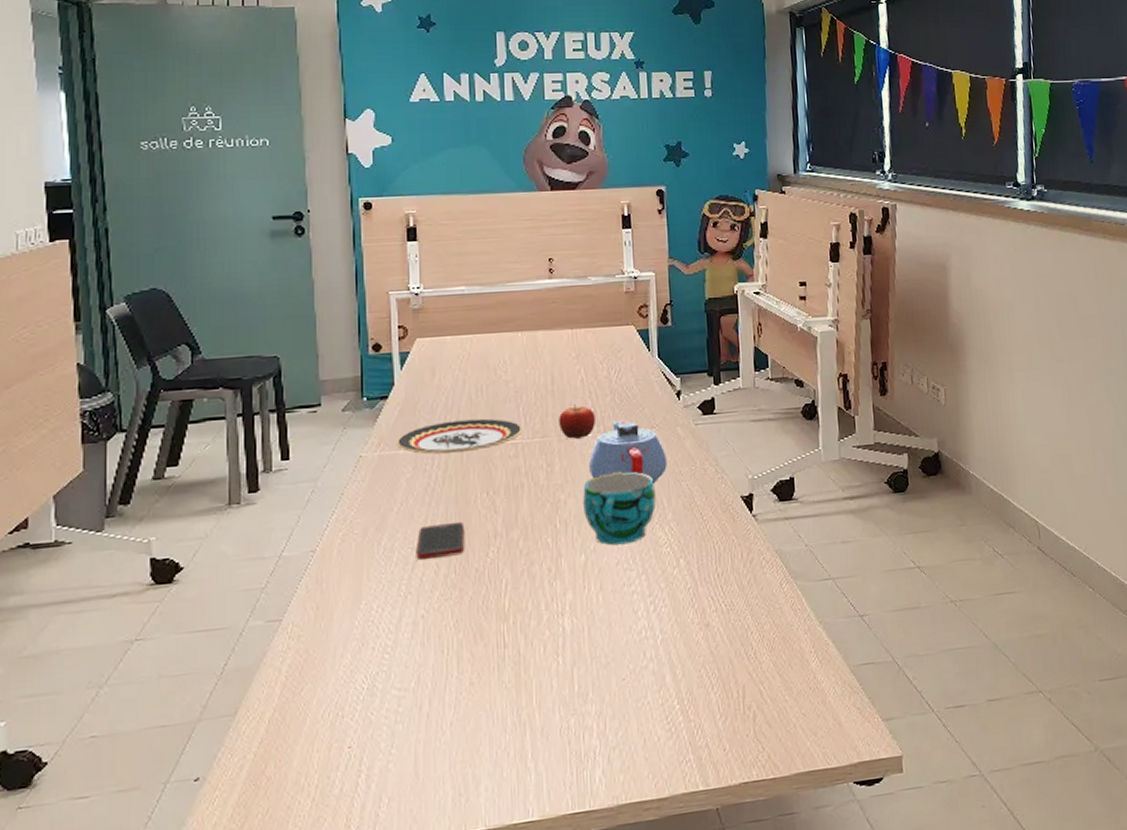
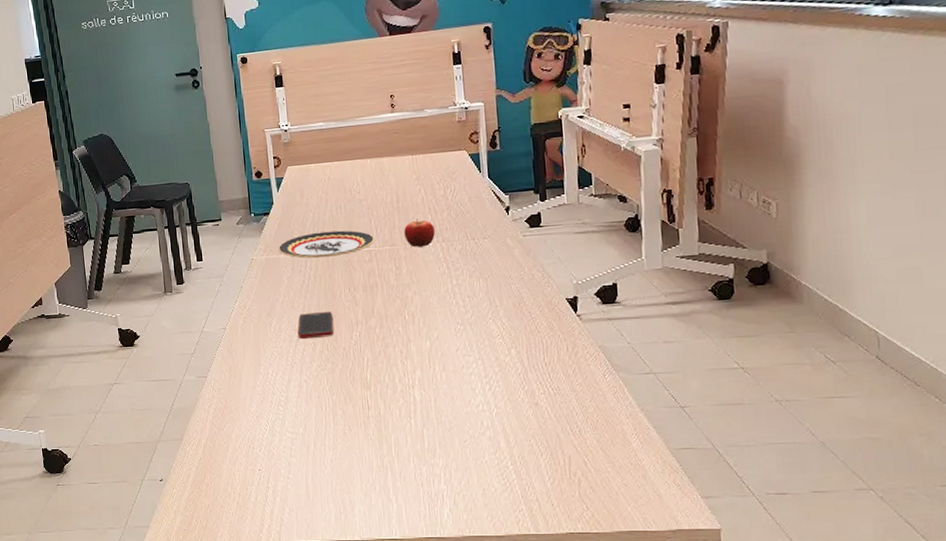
cup: present [583,471,656,546] -> none [426,275,489,335]
teapot: present [589,419,667,483] -> none [431,231,498,285]

